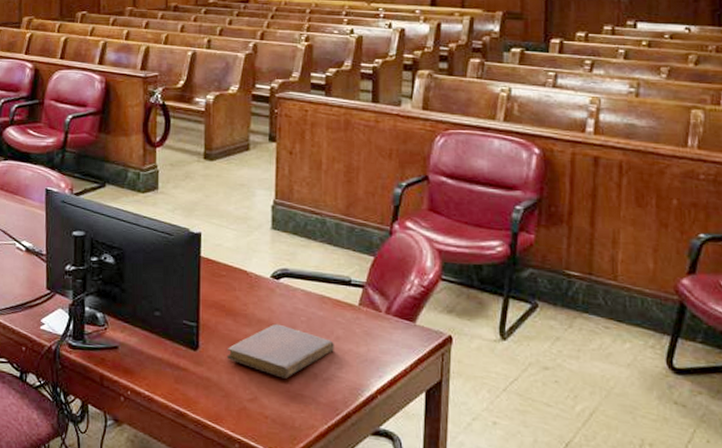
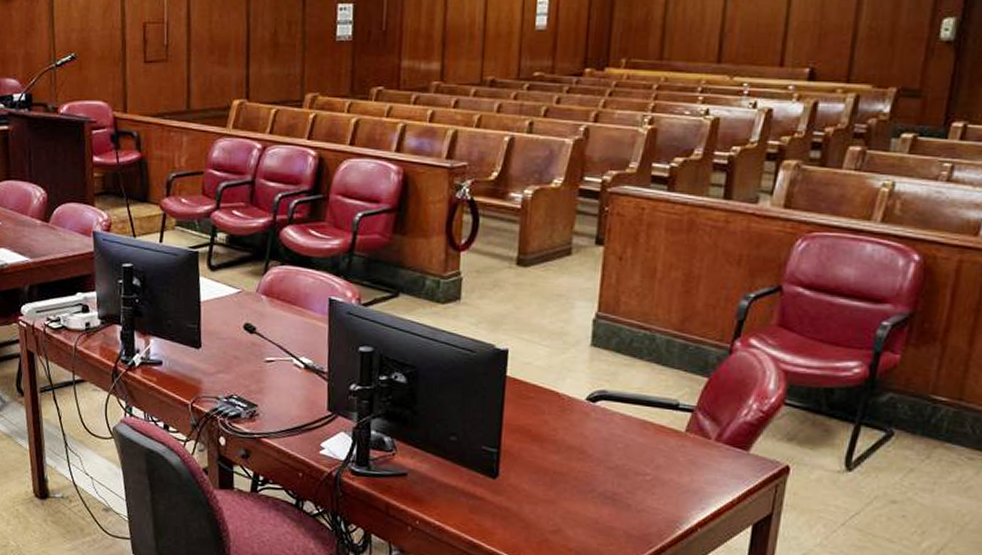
notebook: present [226,323,334,379] -> none [529,450,653,510]

